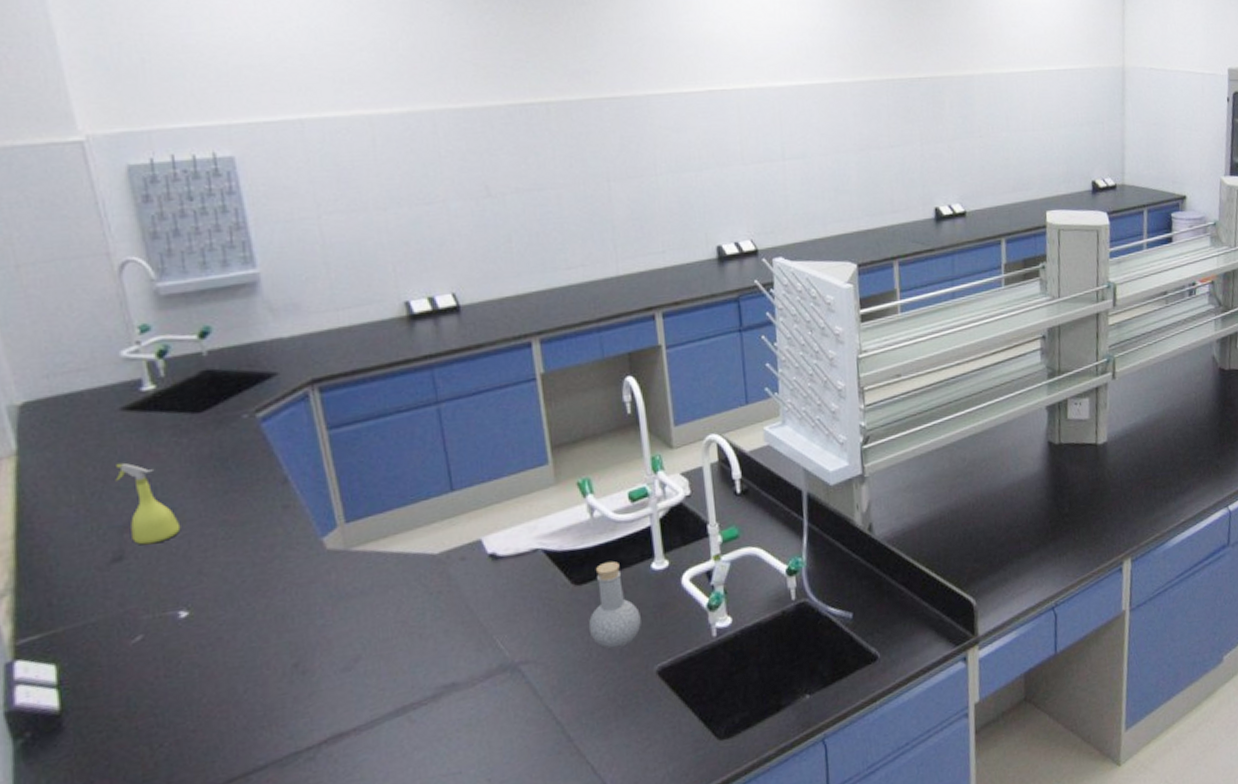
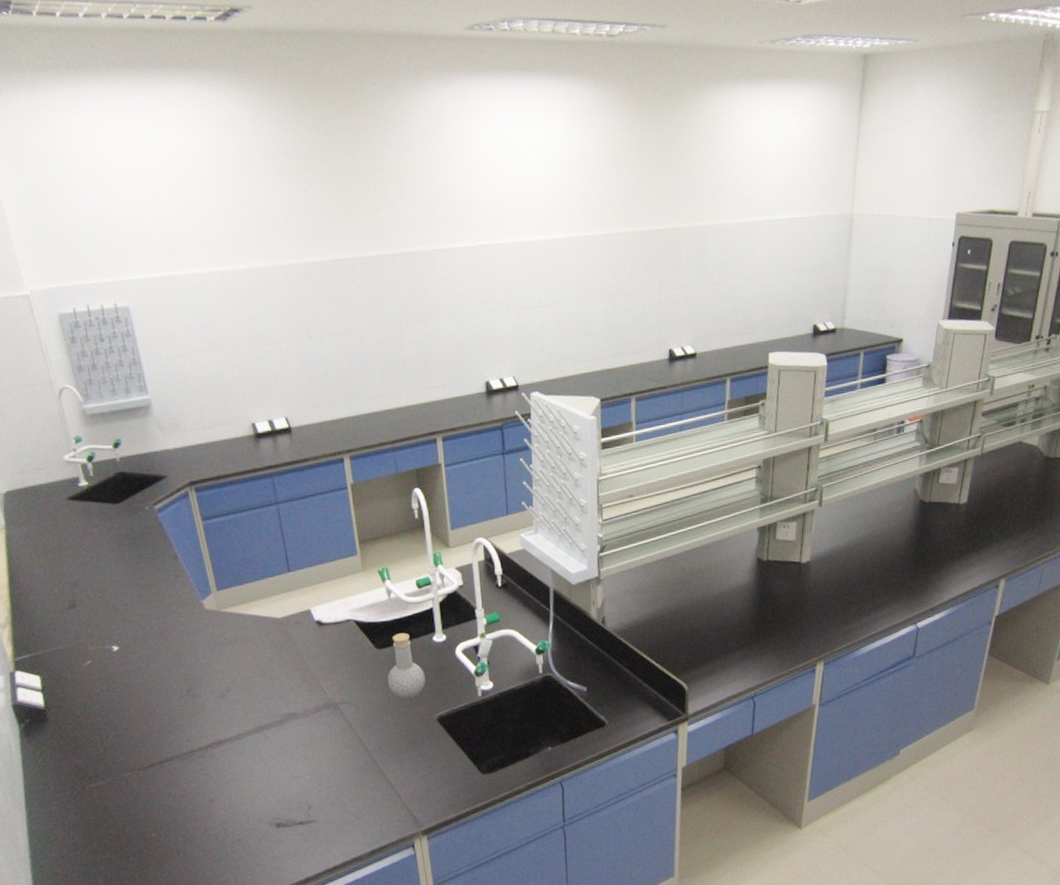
spray bottle: present [115,463,181,545] -> none [67,538,110,598]

